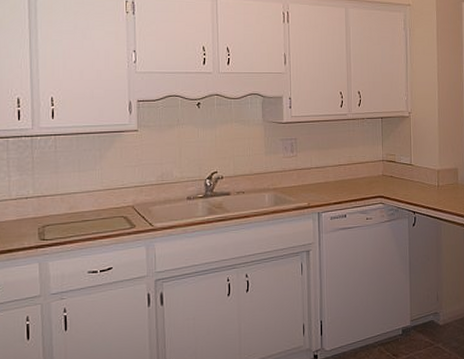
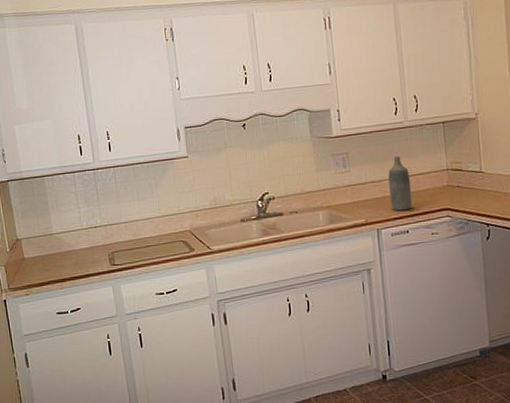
bottle: none [331,145,351,196] -> present [388,155,413,211]

